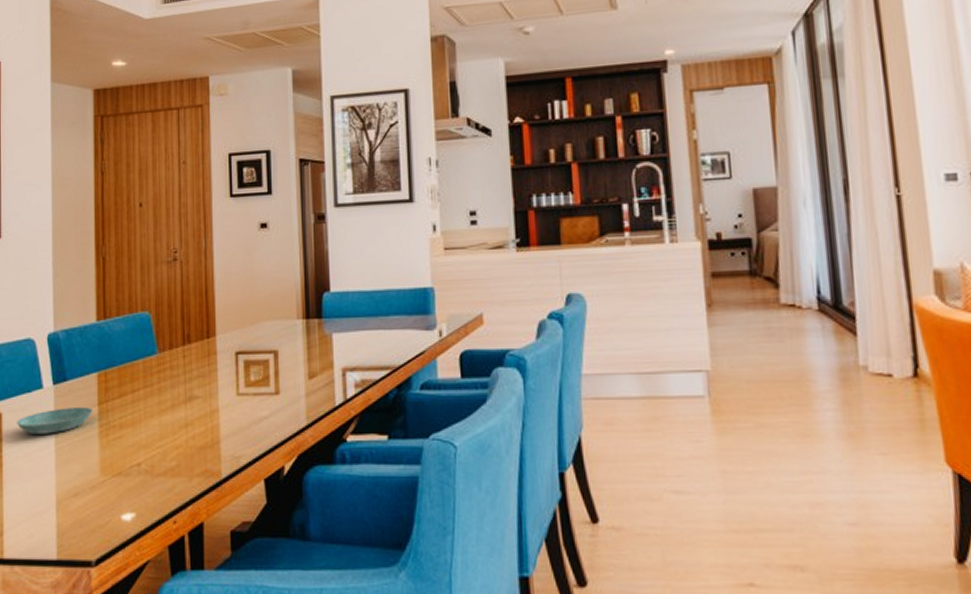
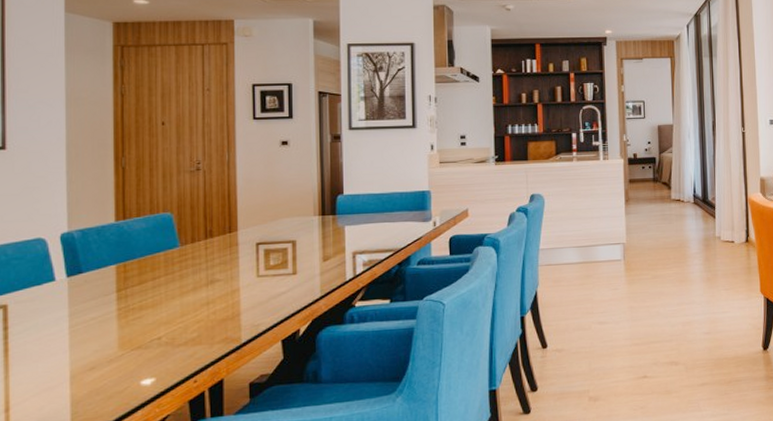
saucer: present [16,407,94,434] -> none [24,294,112,321]

